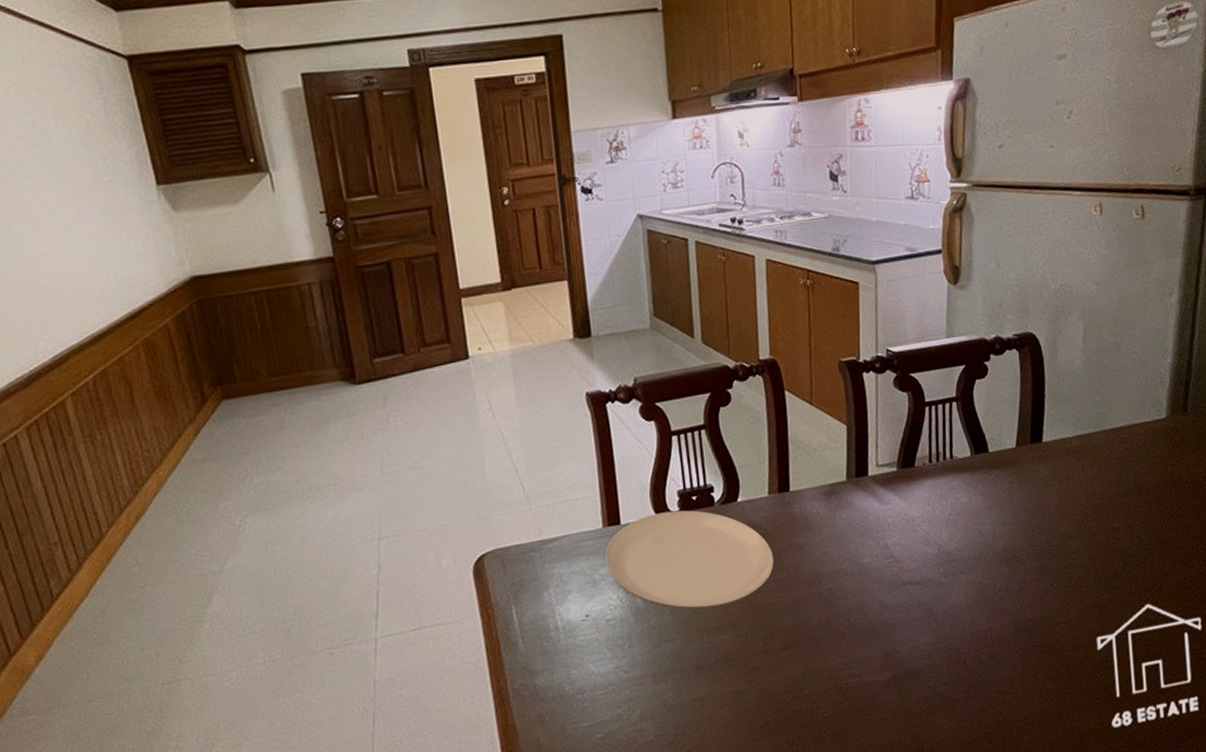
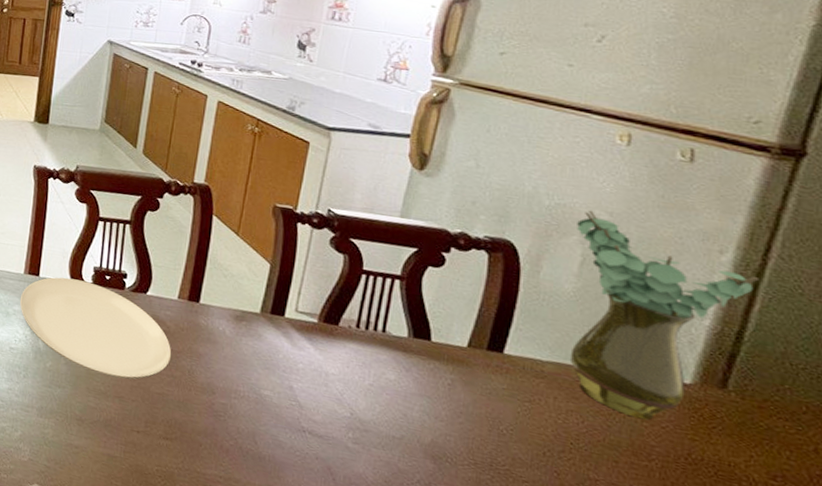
vase: none [1076,284,1196,463] -> present [569,210,760,420]

